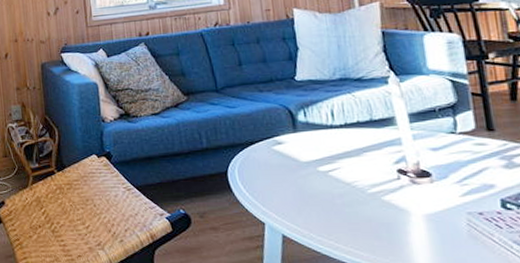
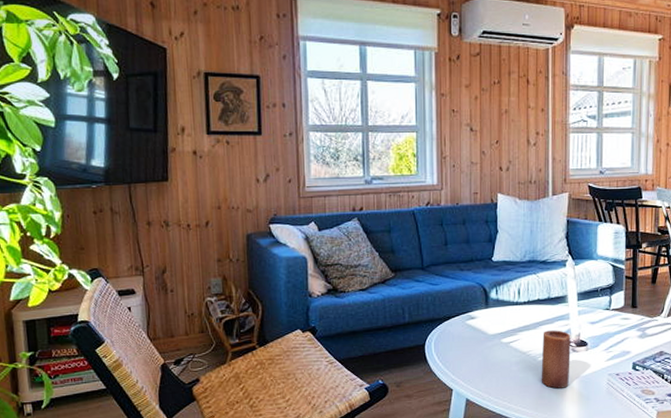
candle: none [369,157,413,228] -> present [541,330,571,389]

